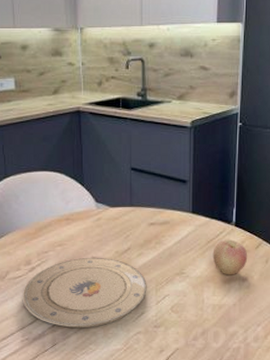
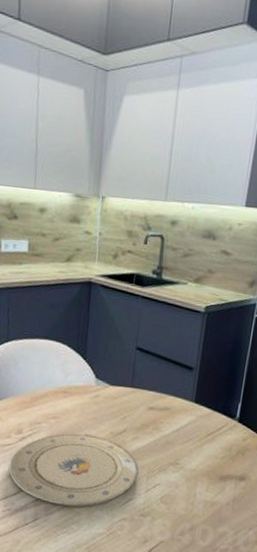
apple: present [212,239,248,275] -> none [210,434,248,473]

